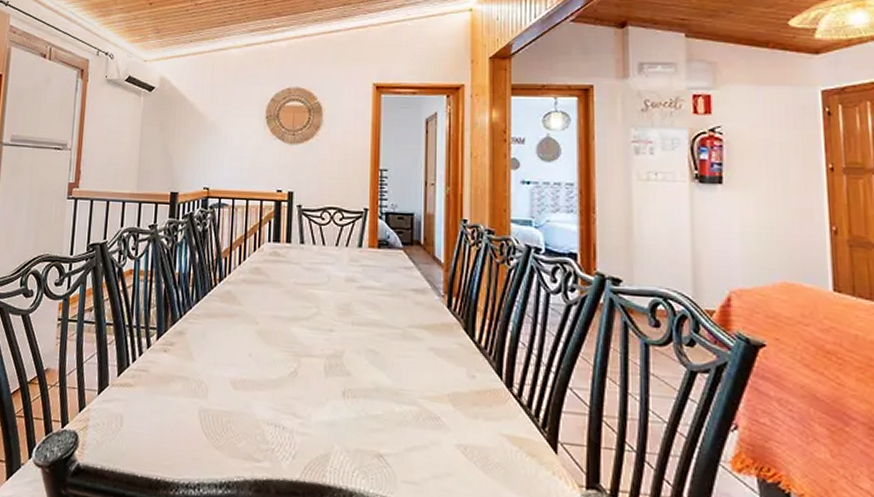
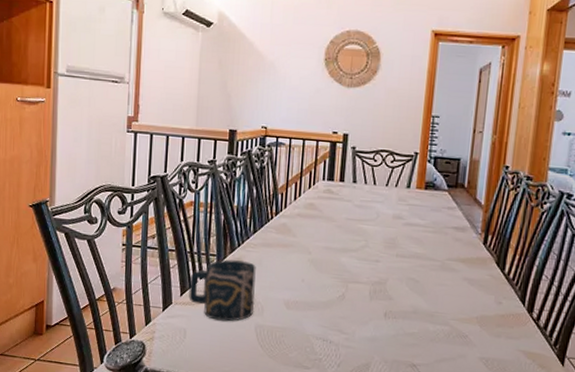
cup: none [126,333,199,405] -> present [189,259,256,322]

